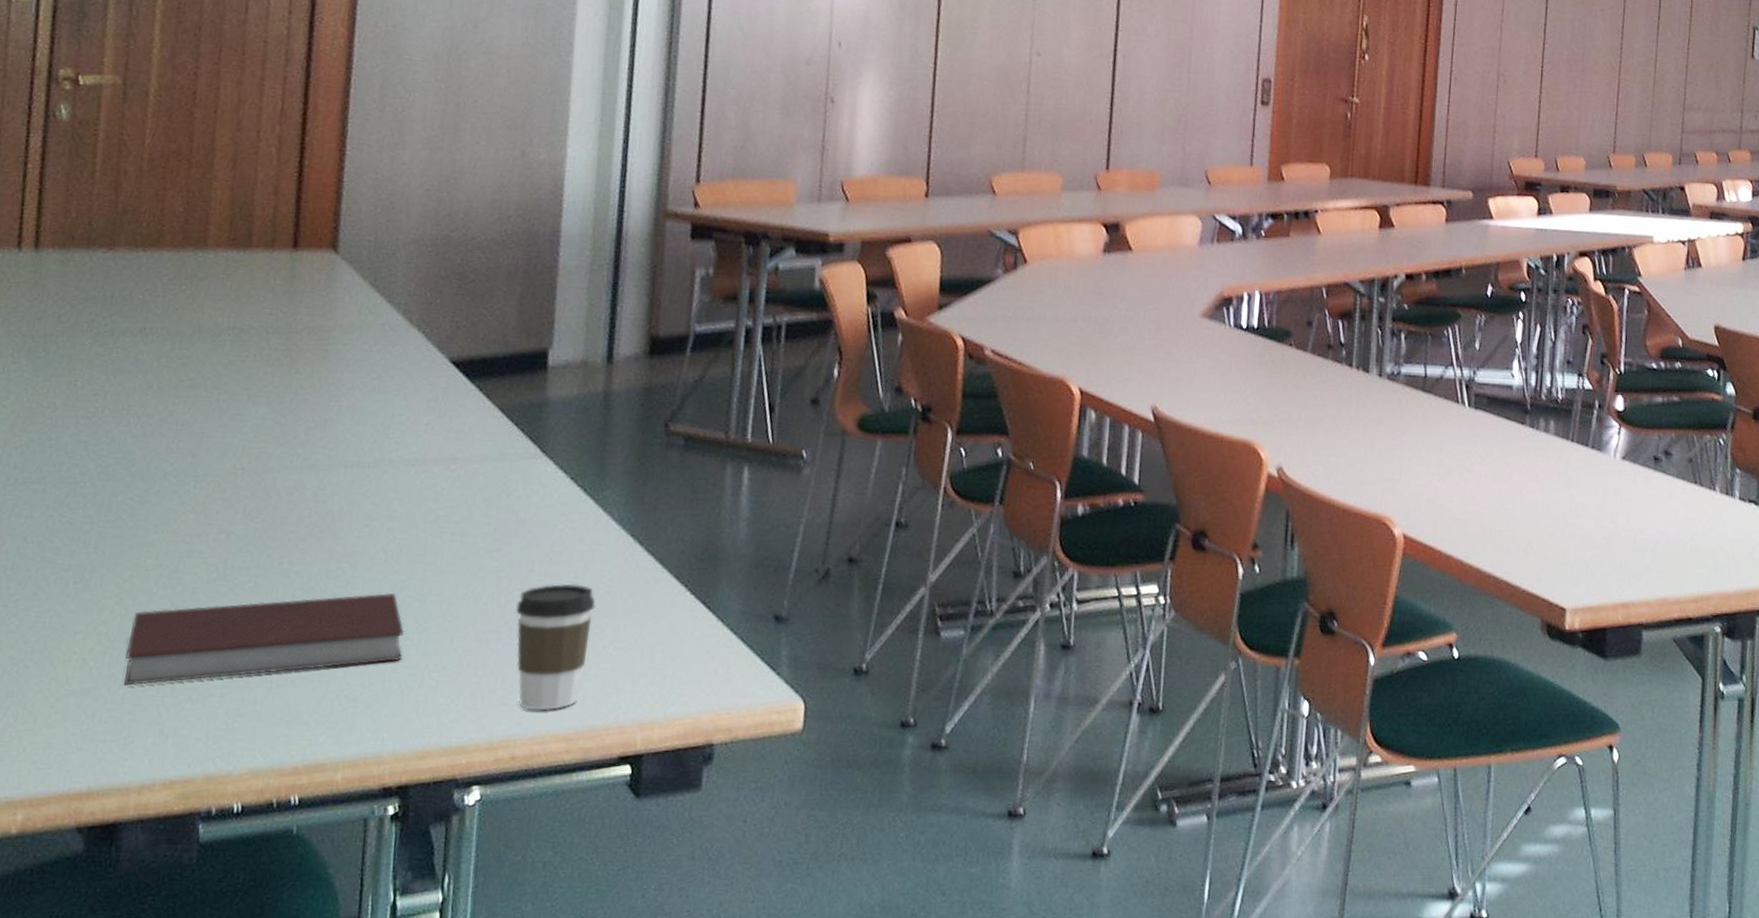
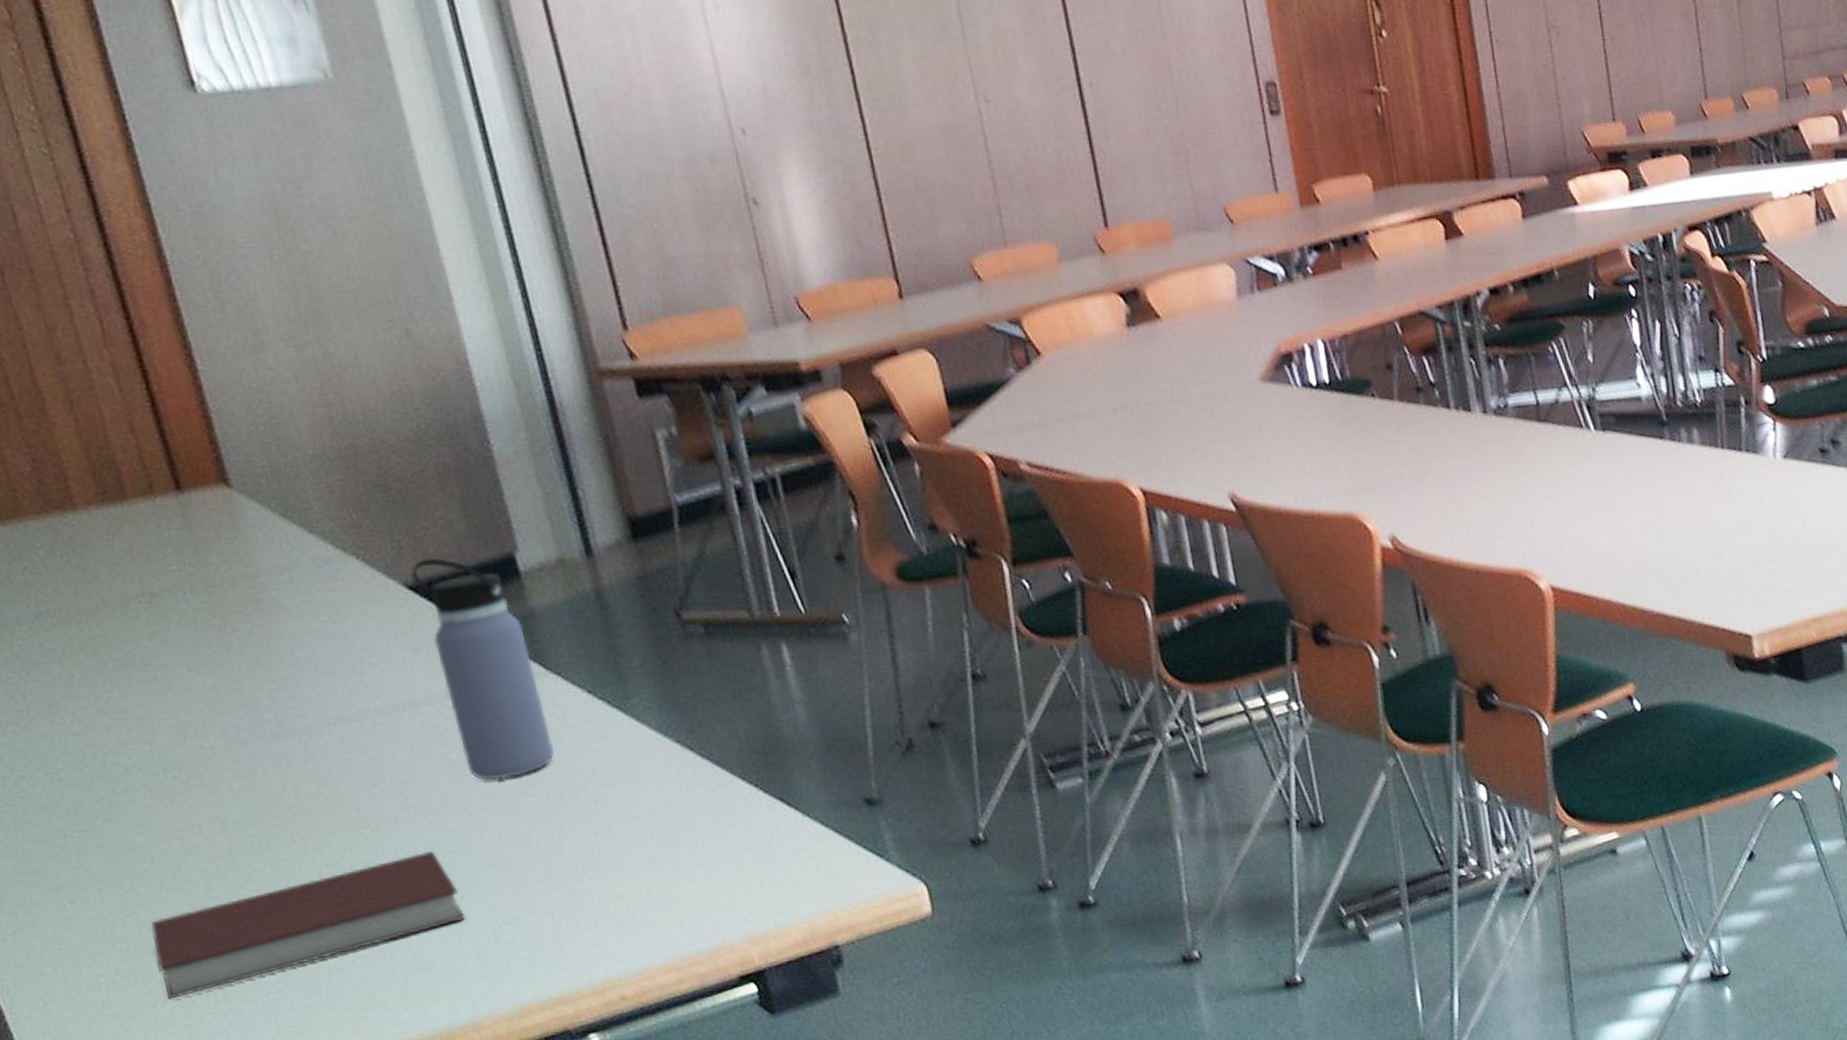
water bottle: none [449,340,536,541] -> present [411,557,554,780]
coffee cup: present [516,584,595,711] -> none [572,804,675,947]

